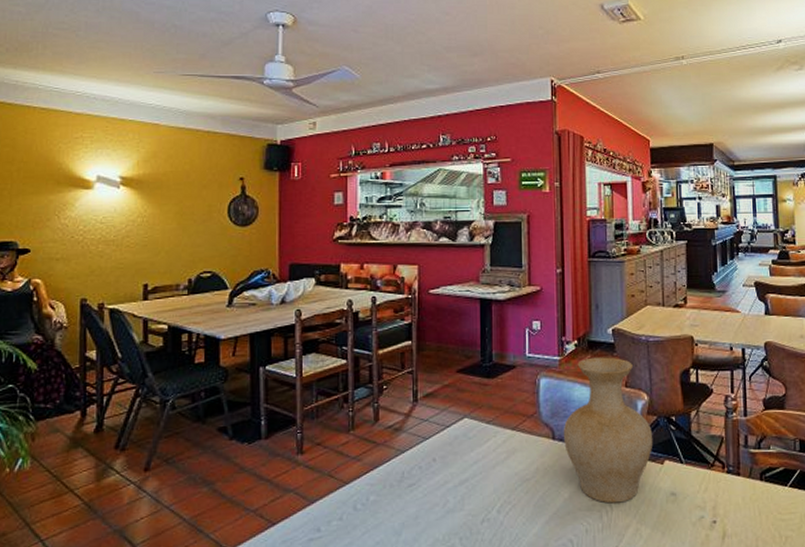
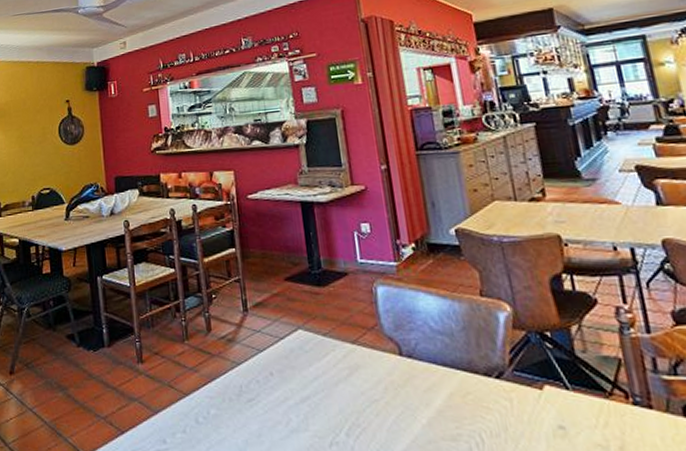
vase: present [563,357,653,503] -> none [410,261,526,434]

